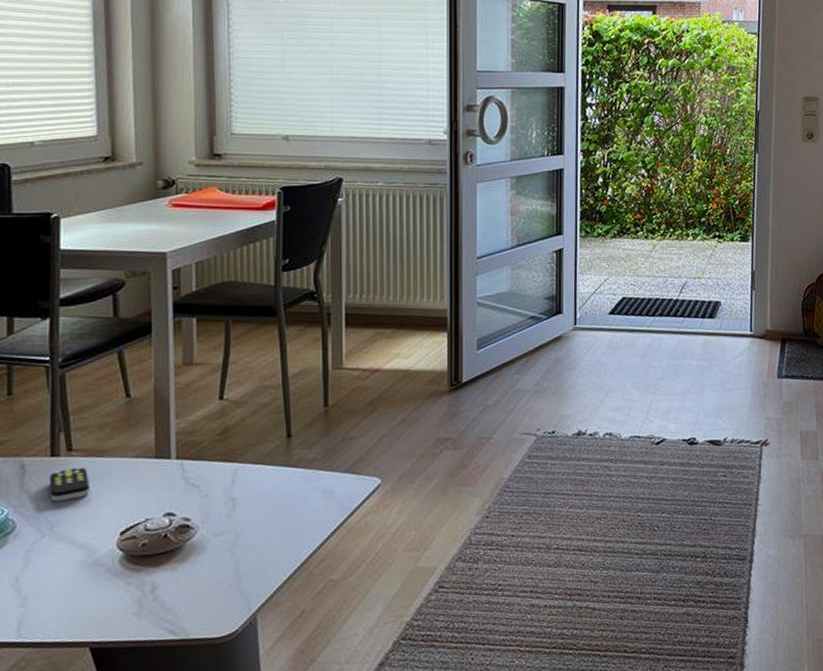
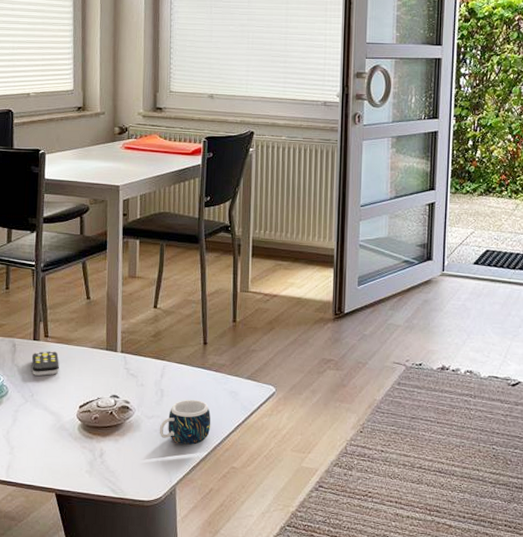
mug: none [231,505,300,563] -> present [159,399,211,446]

